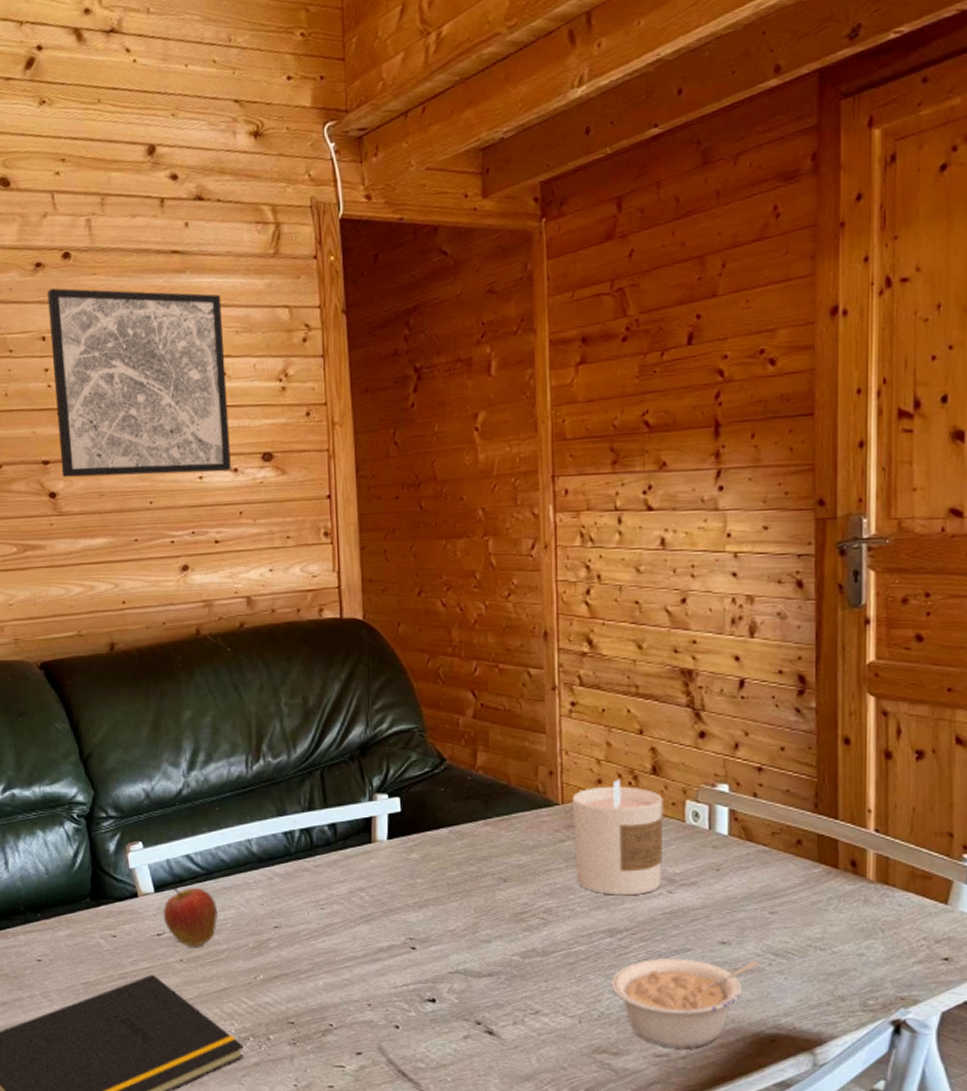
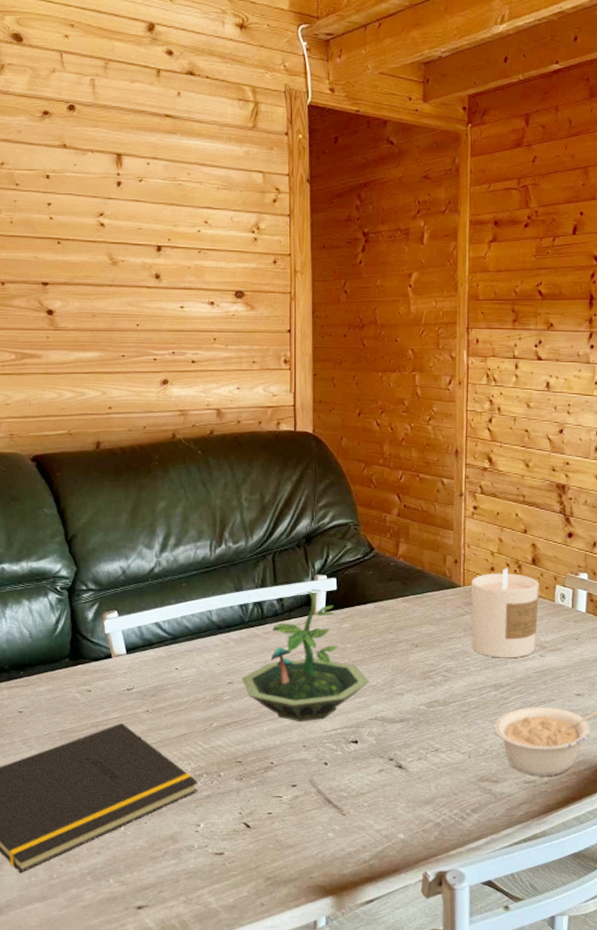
wall art: present [47,288,231,477] -> none [53,135,208,304]
fruit: present [163,886,219,947] -> none [133,649,181,700]
terrarium: none [290,812,447,975] -> present [242,589,369,722]

